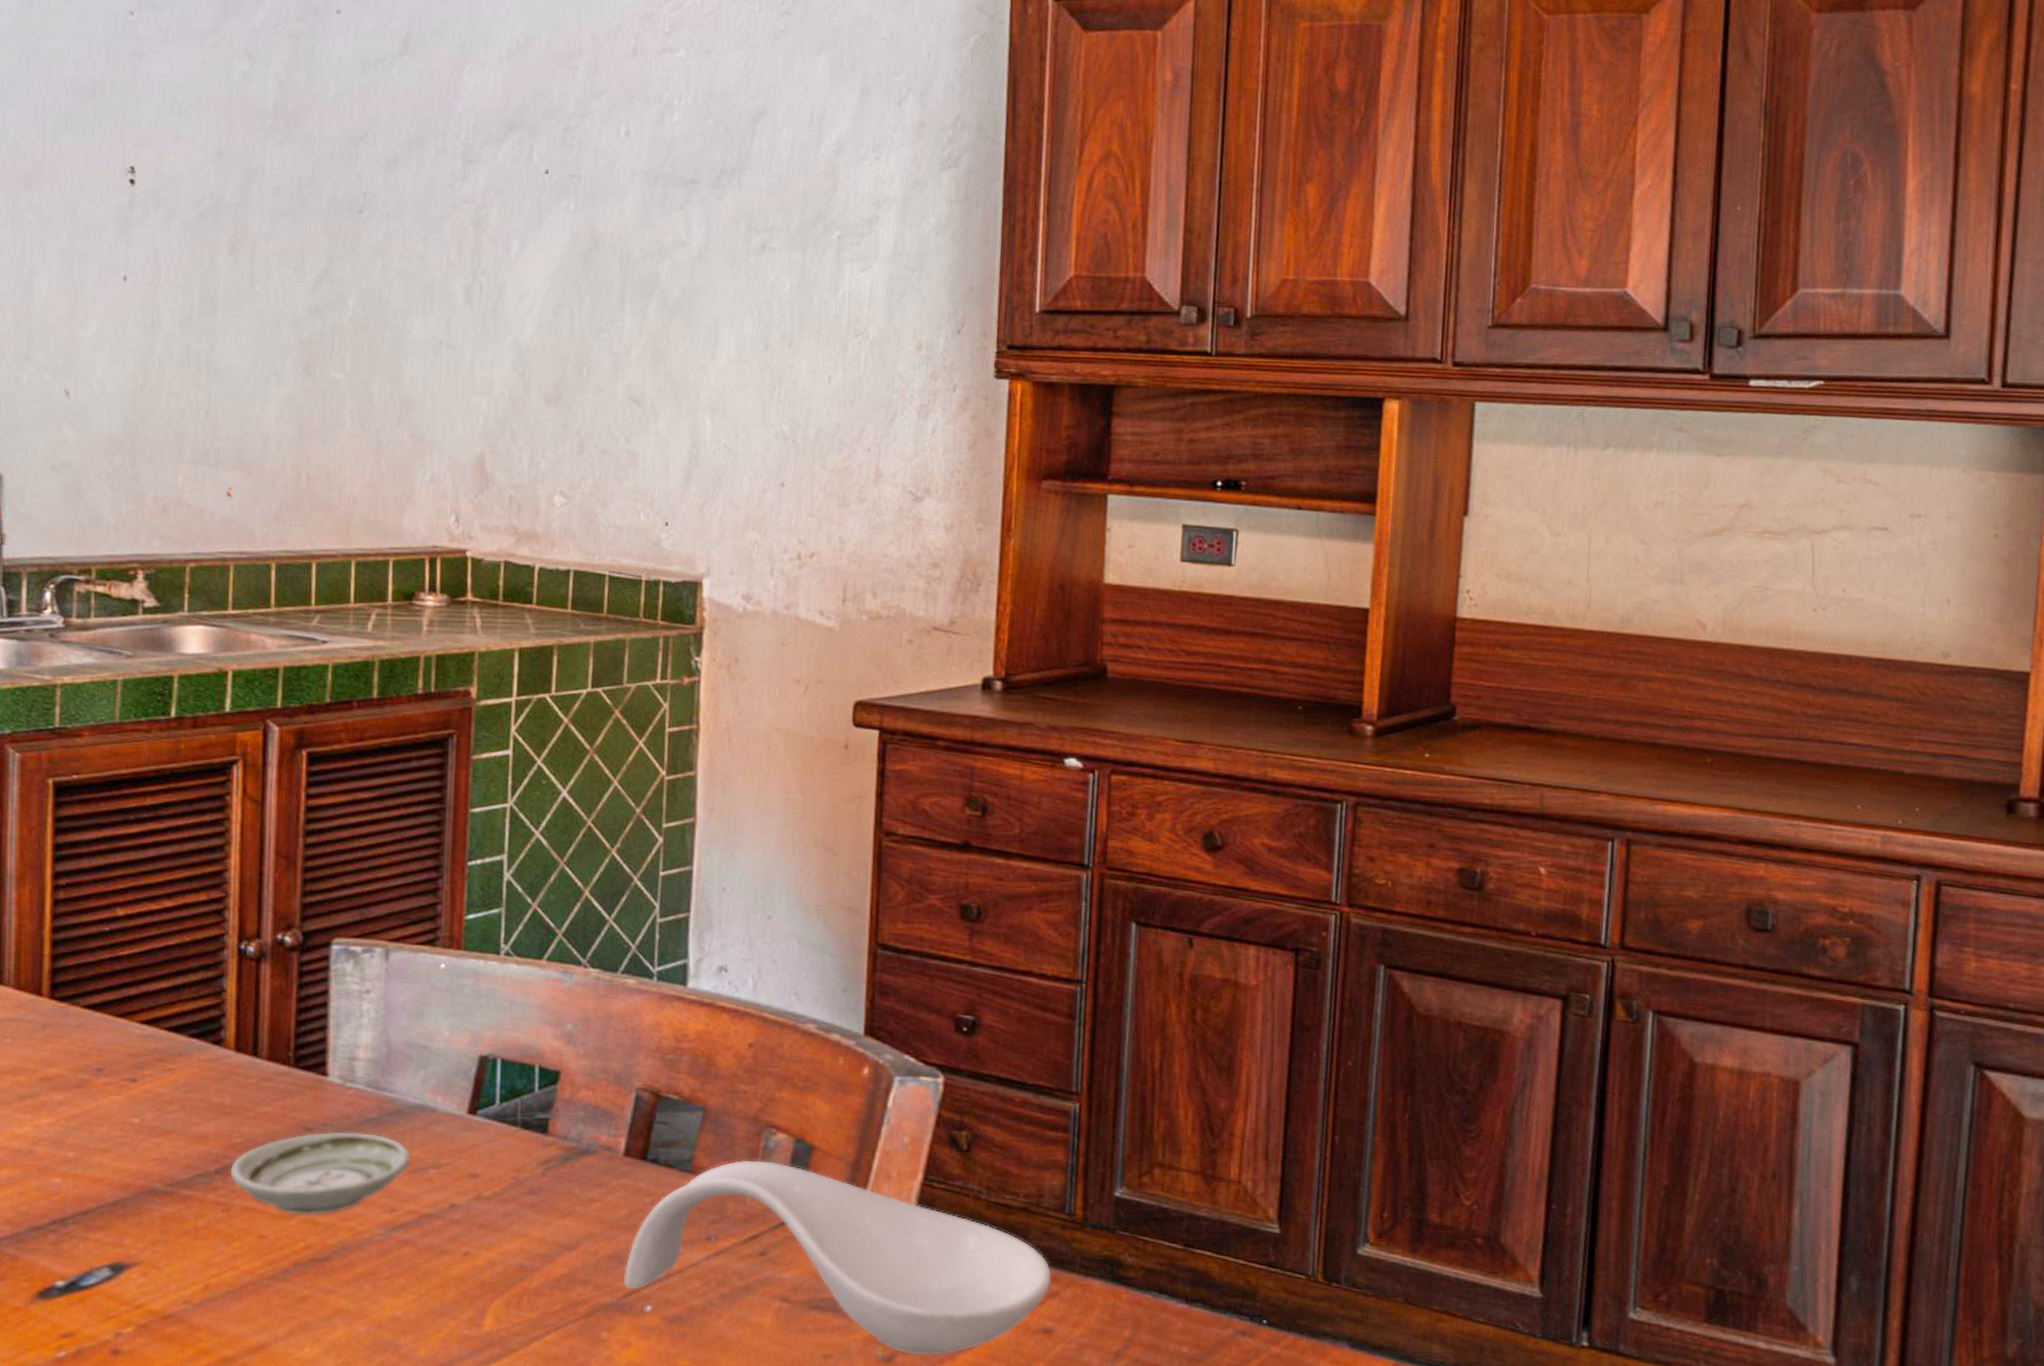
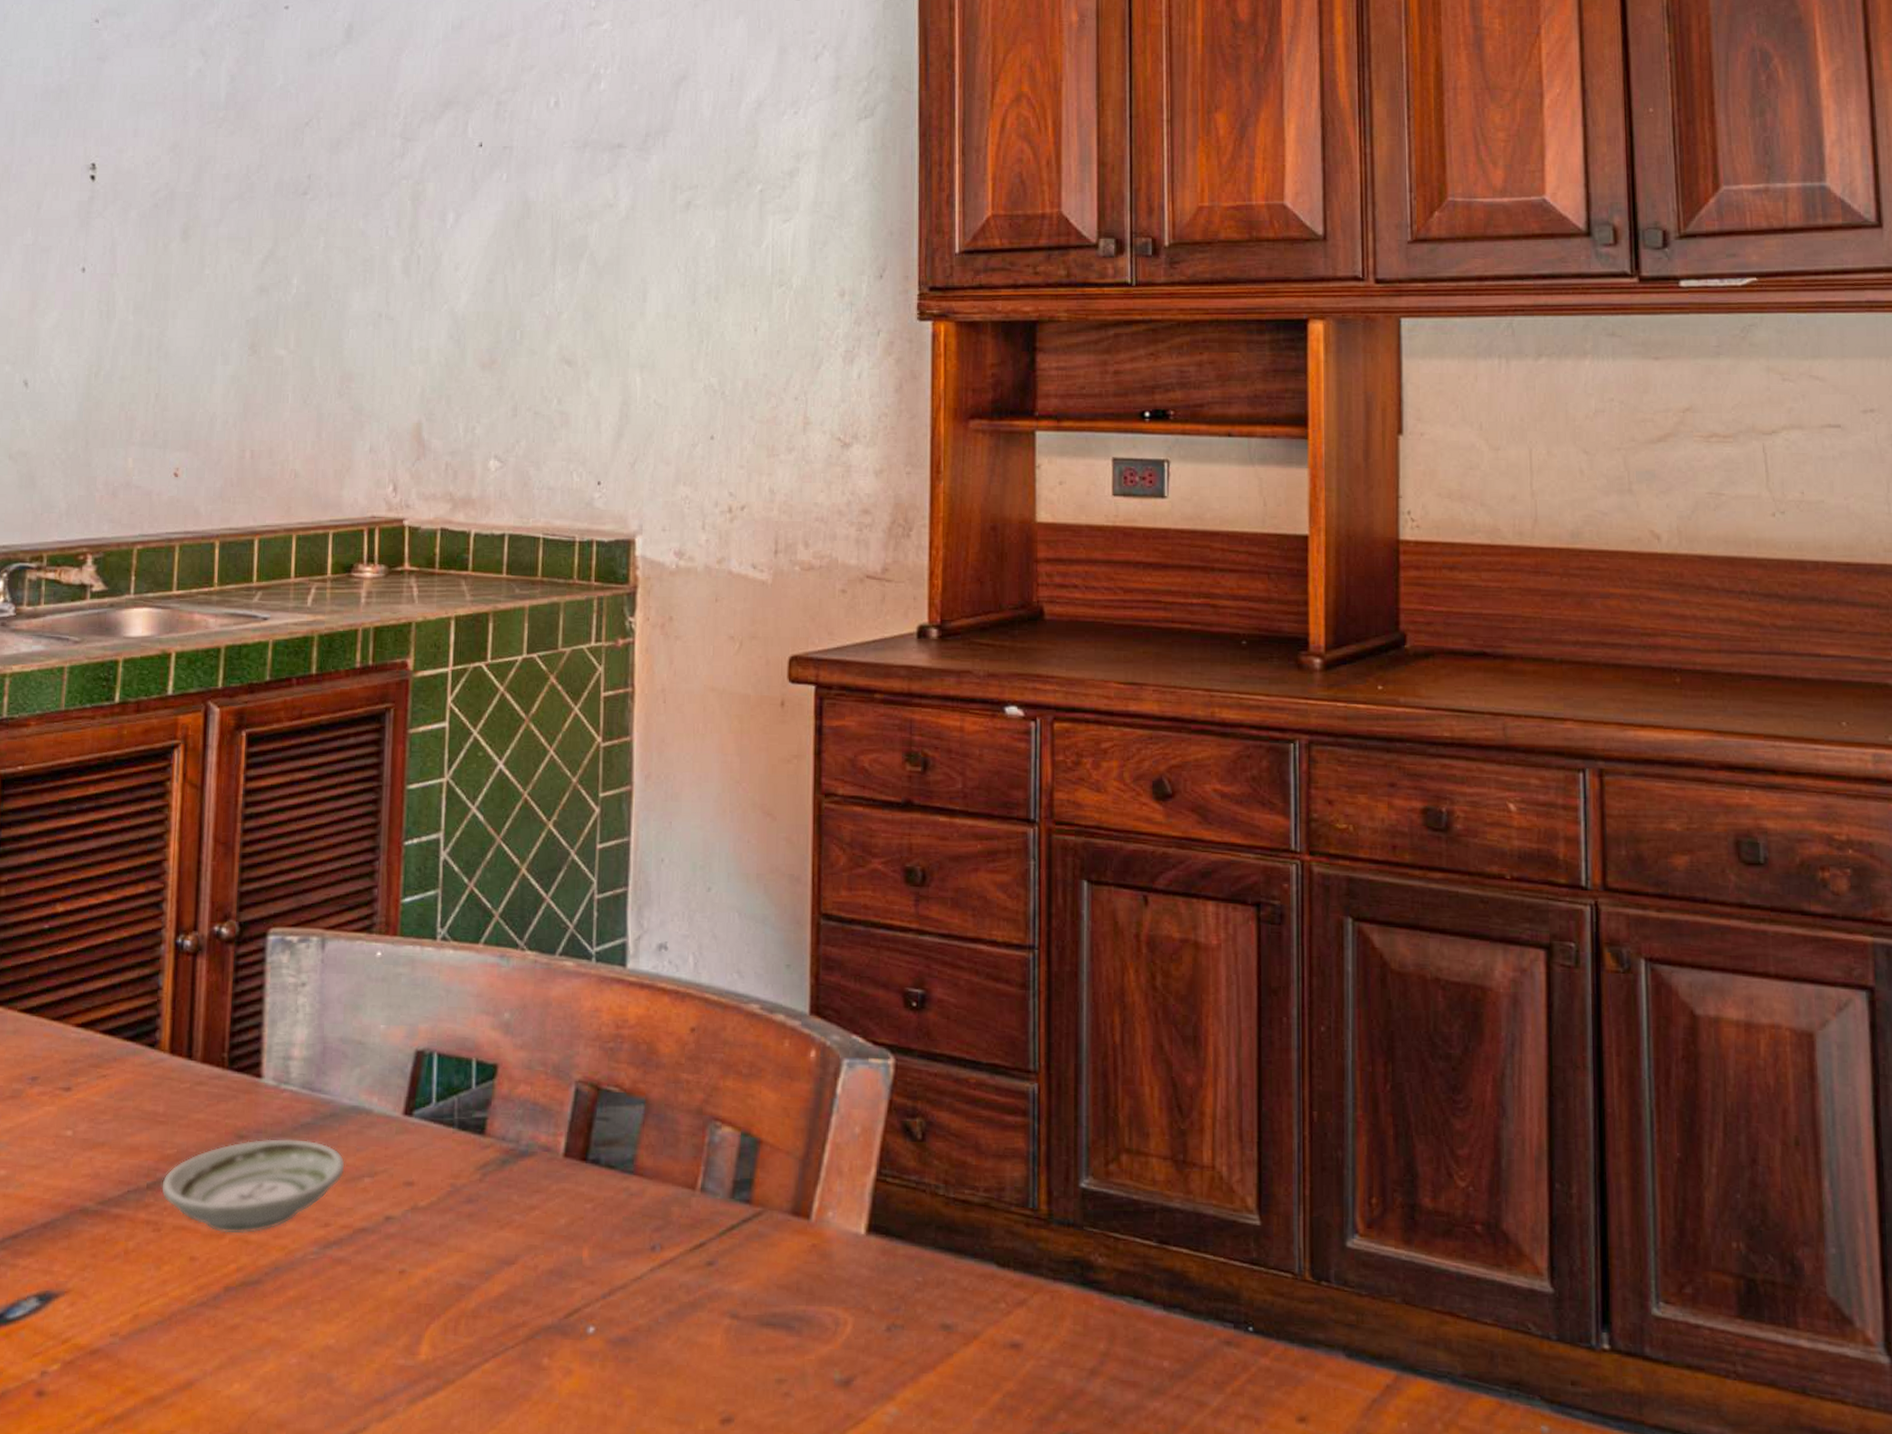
spoon rest: present [623,1160,1052,1356] -> none [564,1157,1017,1378]

